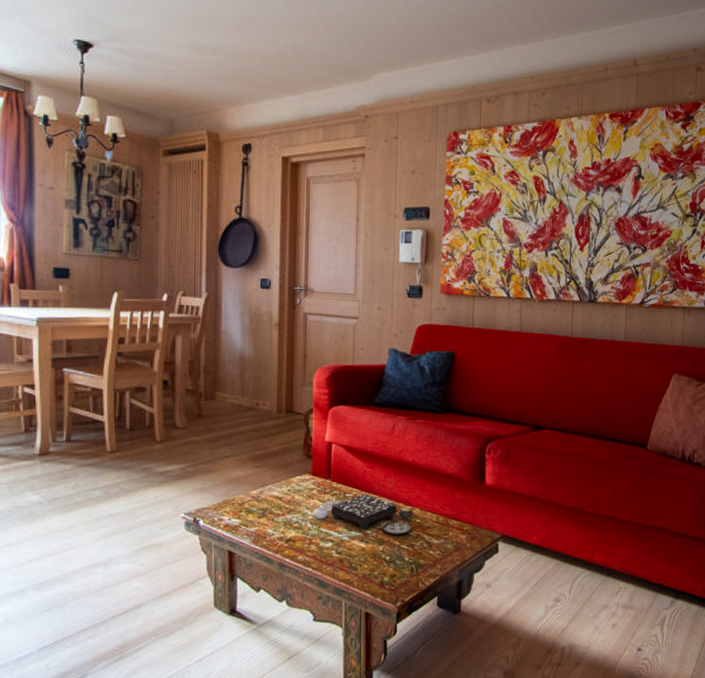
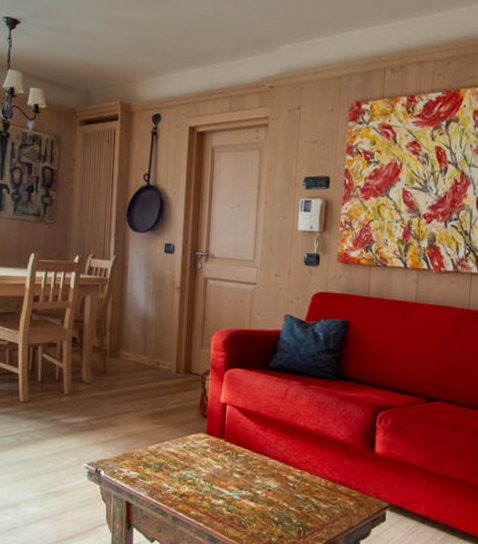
board game: present [313,493,414,535] -> none [206,455,303,497]

